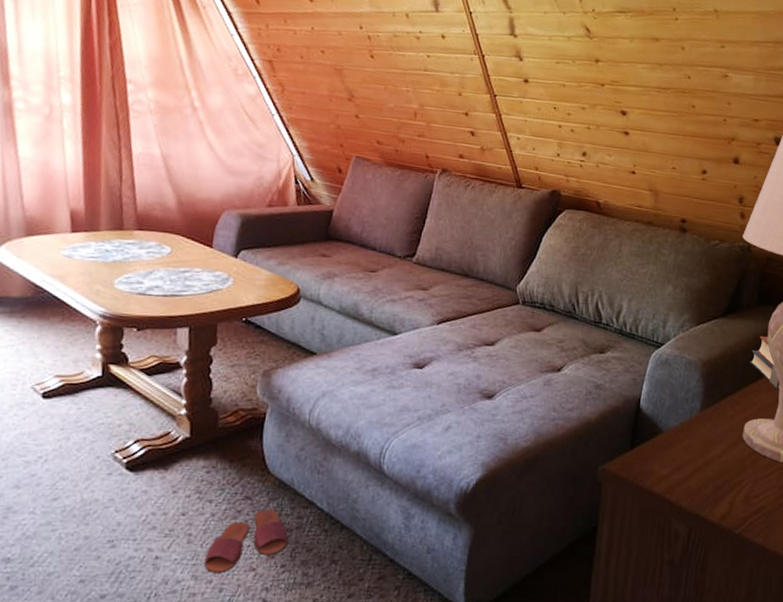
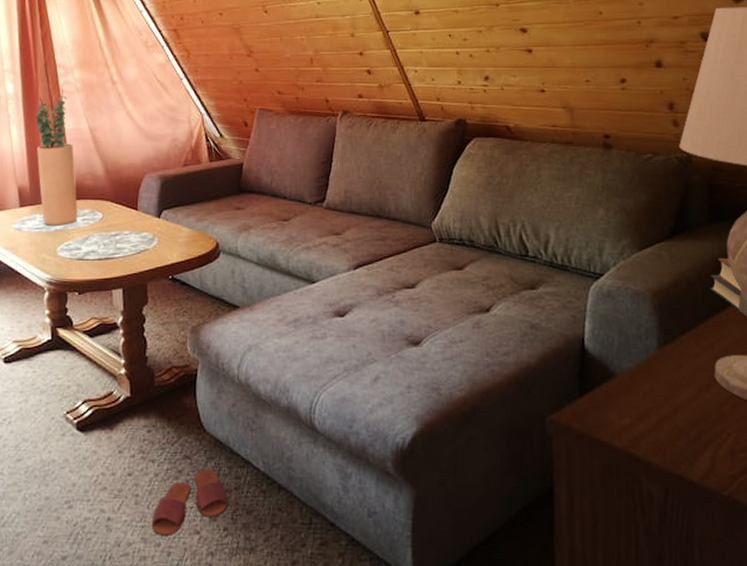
vase: none [96,108,143,257] -> present [35,89,78,226]

